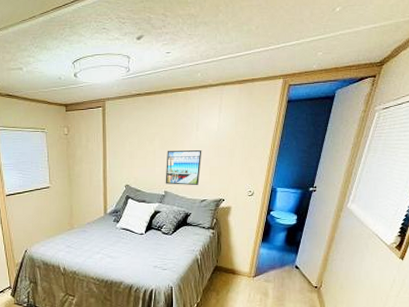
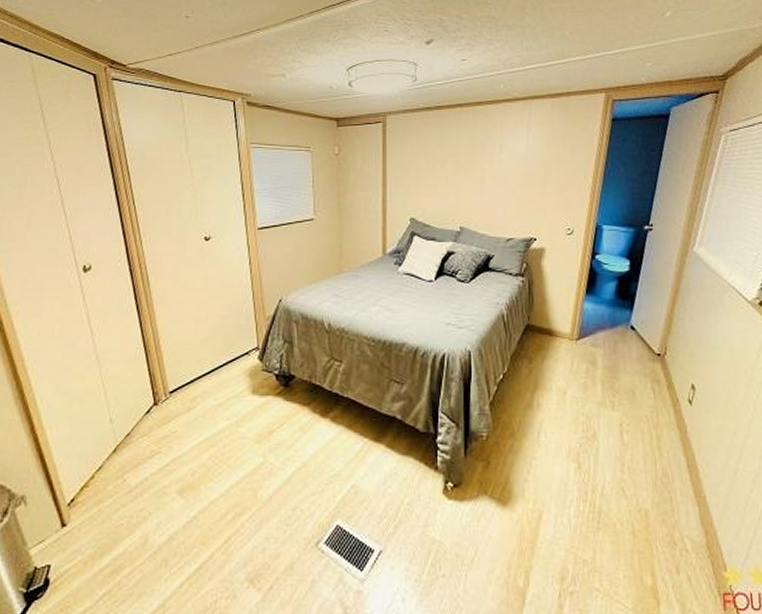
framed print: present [165,150,202,186] -> none [460,177,507,221]

